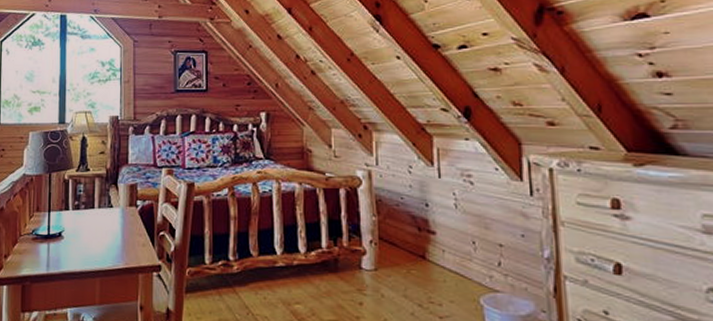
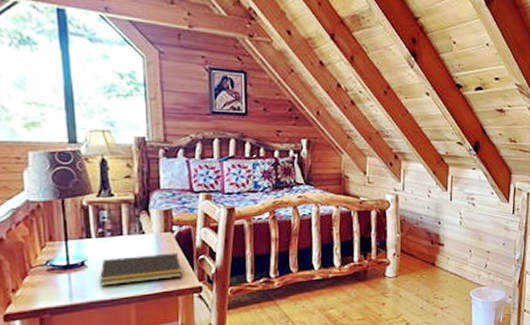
notepad: none [71,227,144,258] -> present [99,253,183,286]

